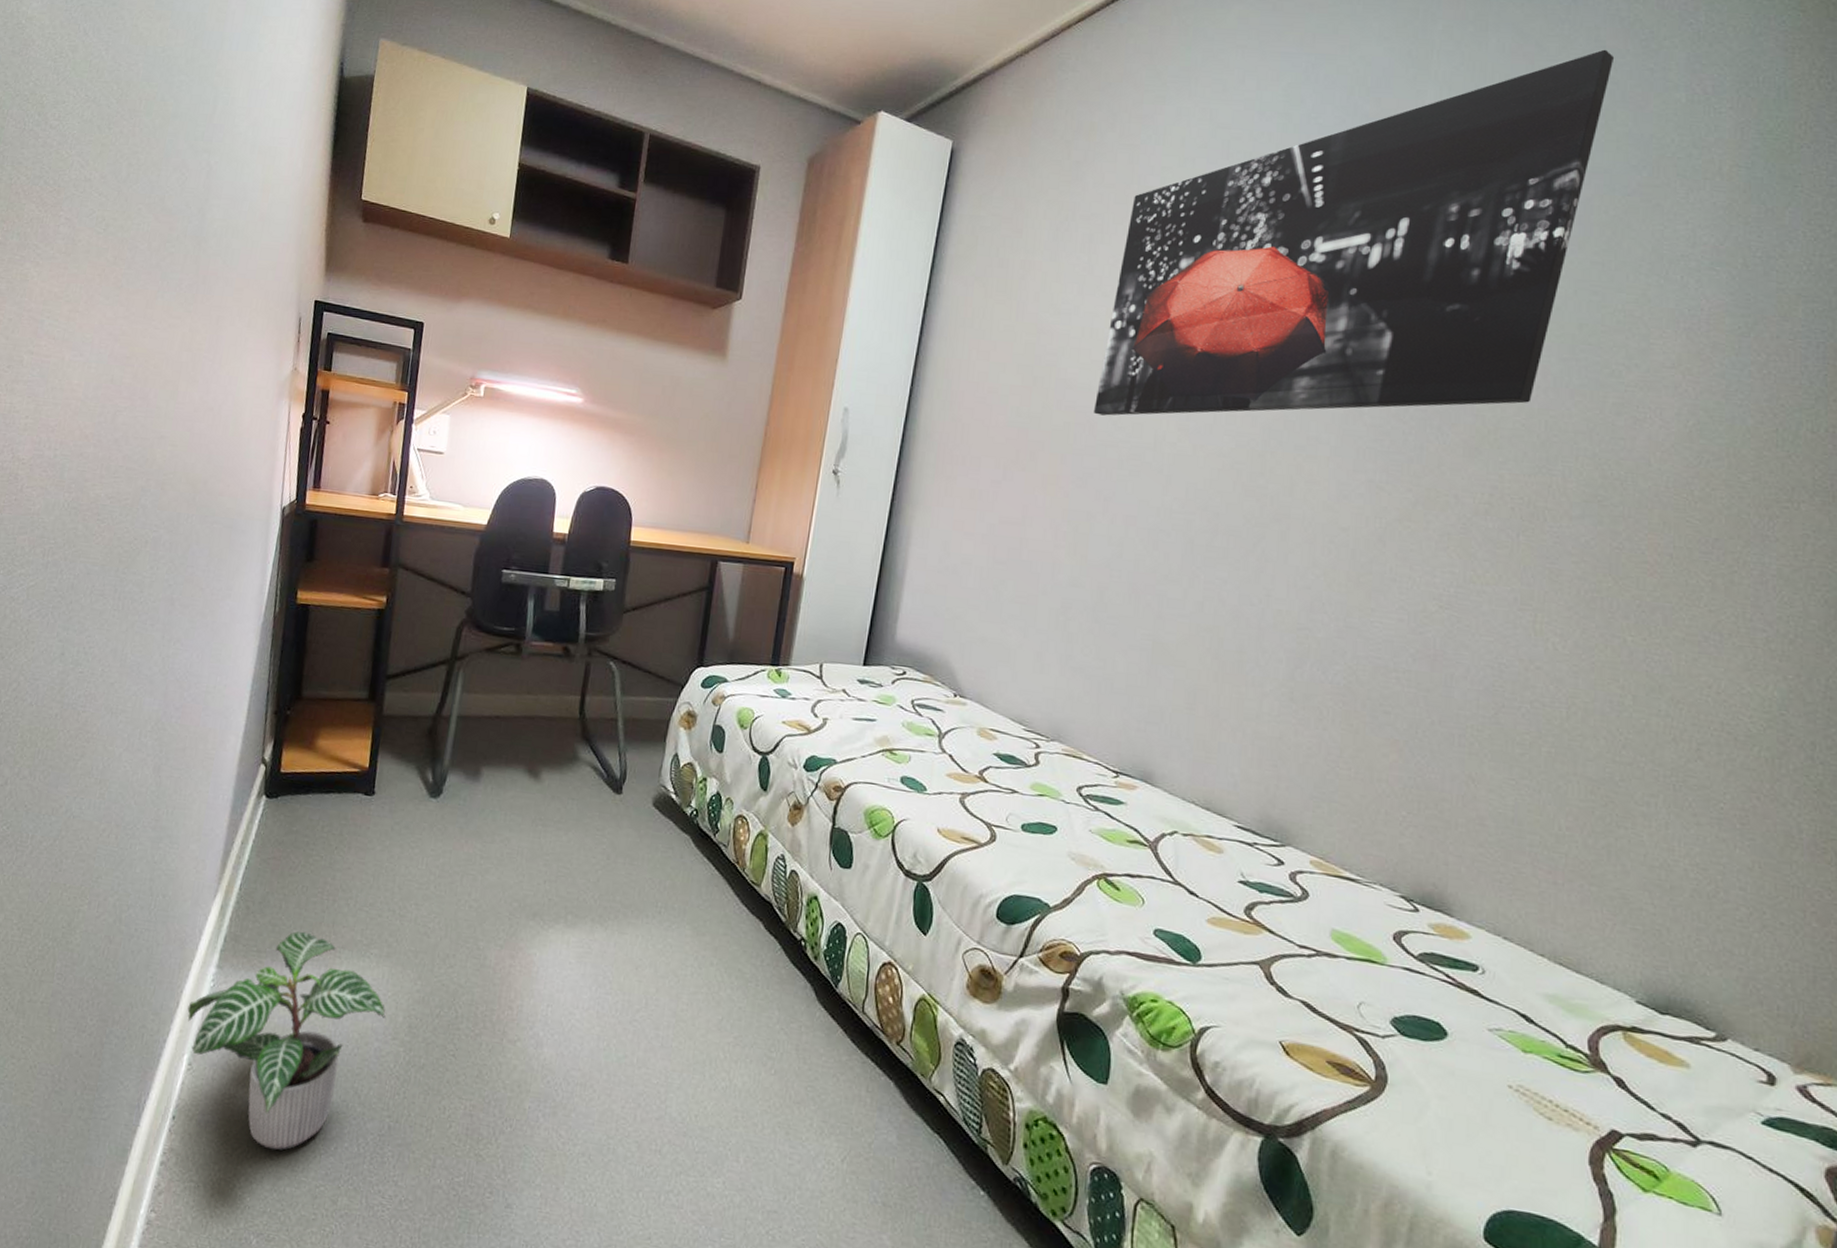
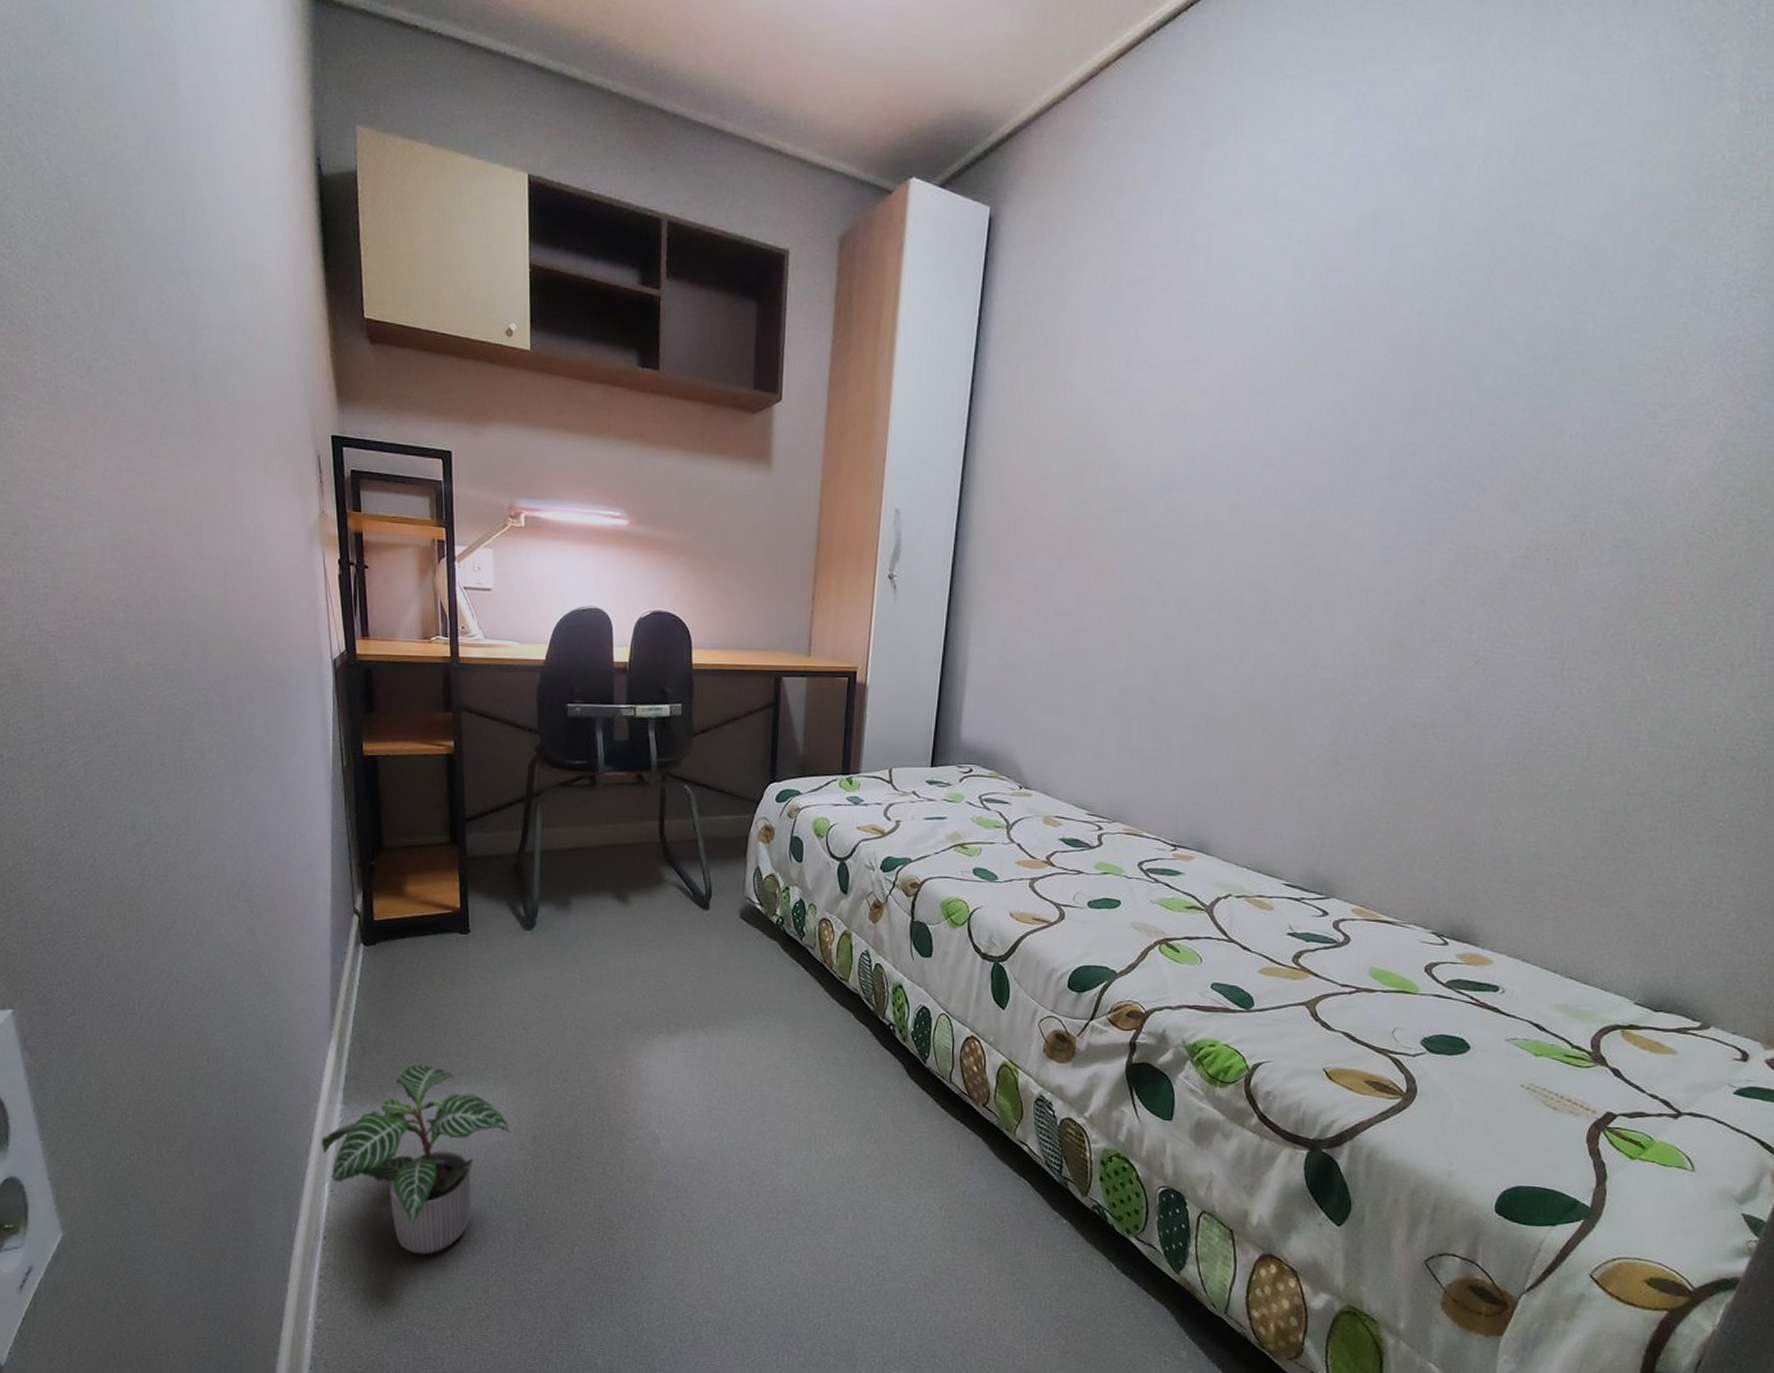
wall art: present [1093,49,1615,416] -> none [1144,57,1672,497]

